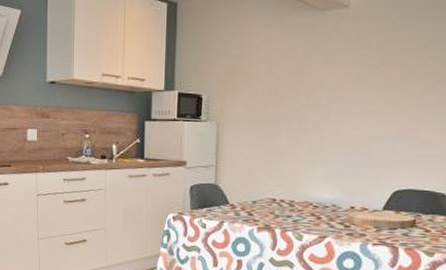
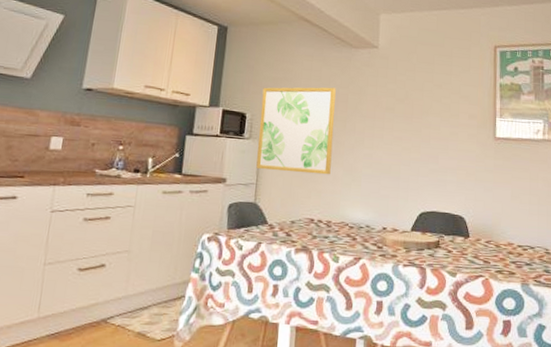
wall art: none [215,59,298,155] -> present [256,87,336,175]

